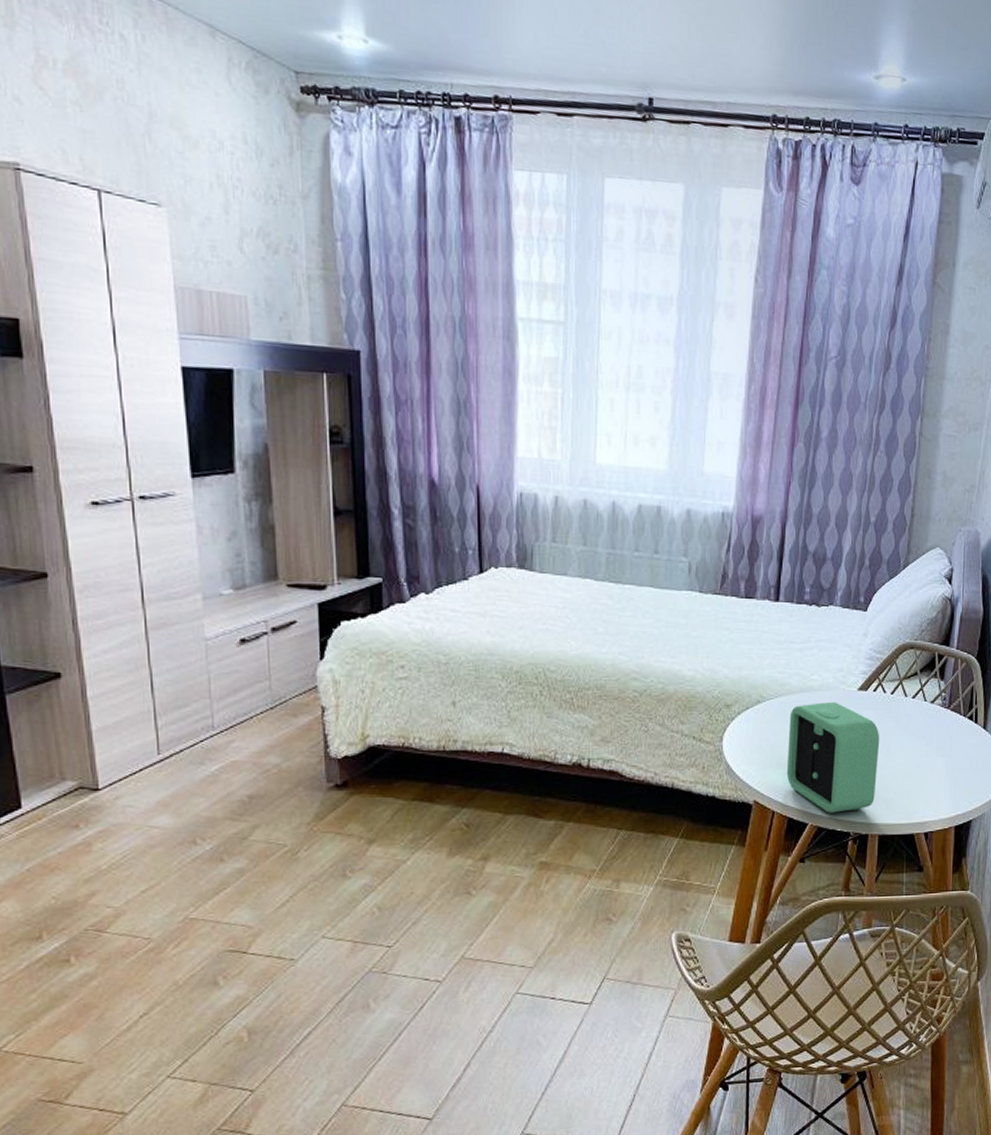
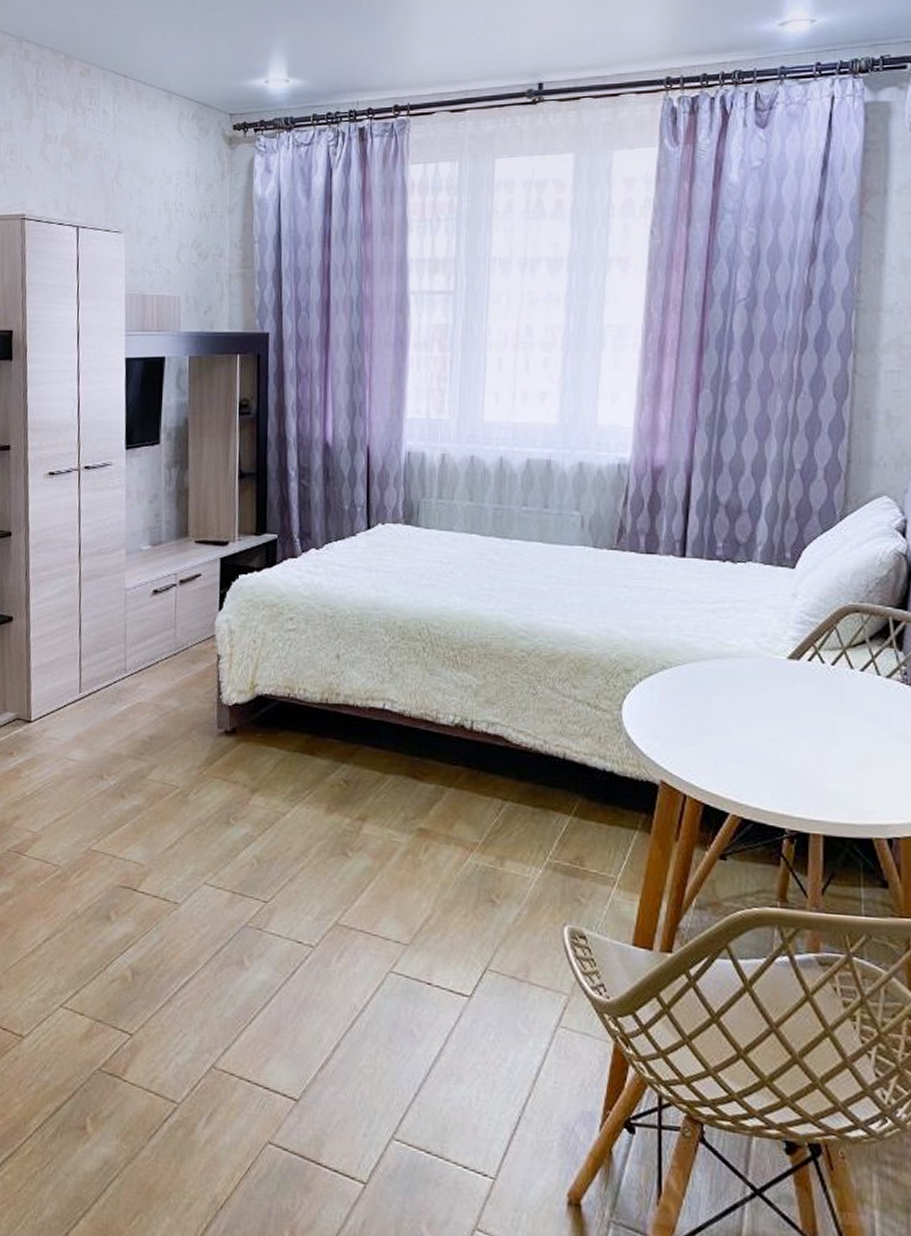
alarm clock: present [787,701,880,813] -> none [701,670,820,803]

